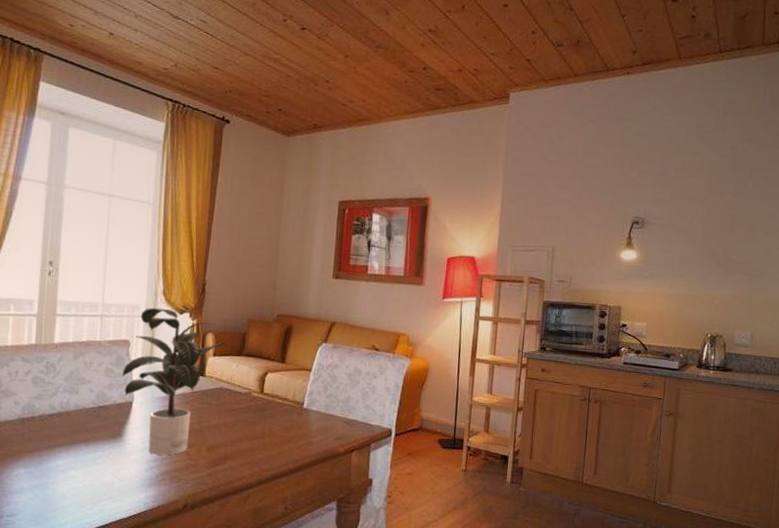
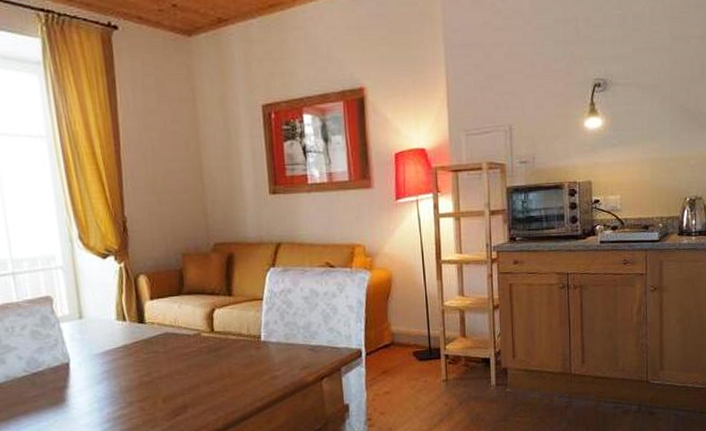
potted plant: present [121,307,226,456] -> none [50,254,162,415]

